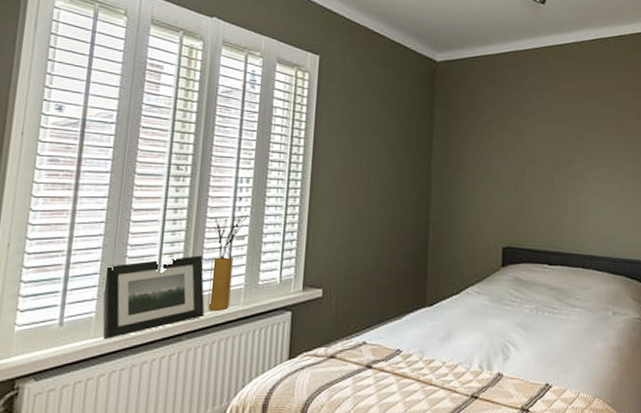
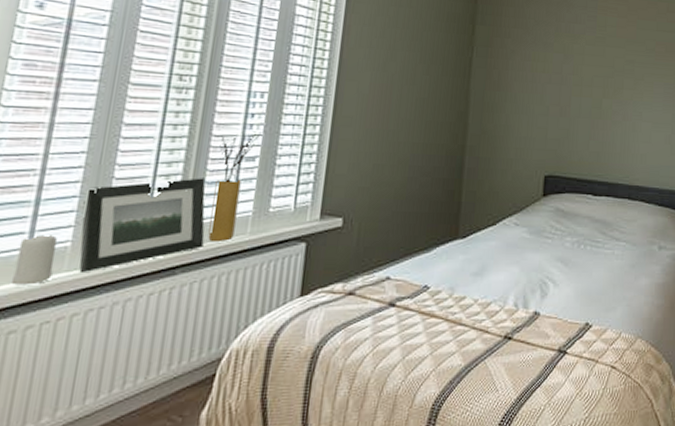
candle: none [48,307,84,350] -> present [11,235,57,285]

